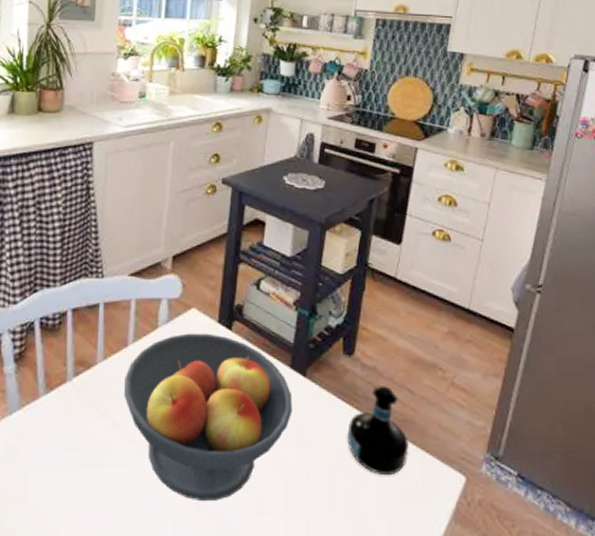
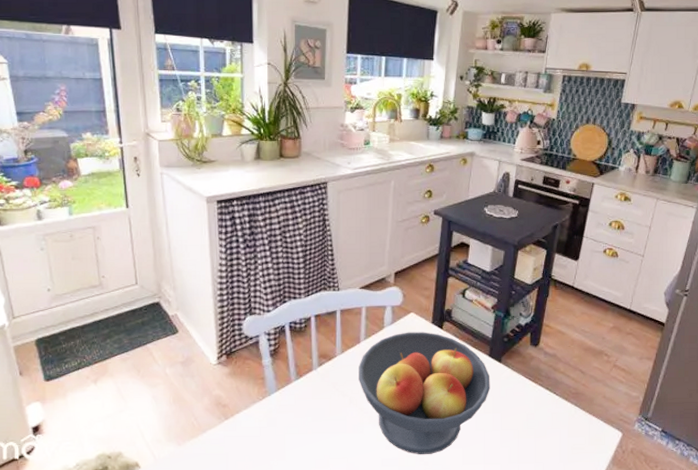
tequila bottle: present [347,386,409,476] -> none [532,368,580,433]

